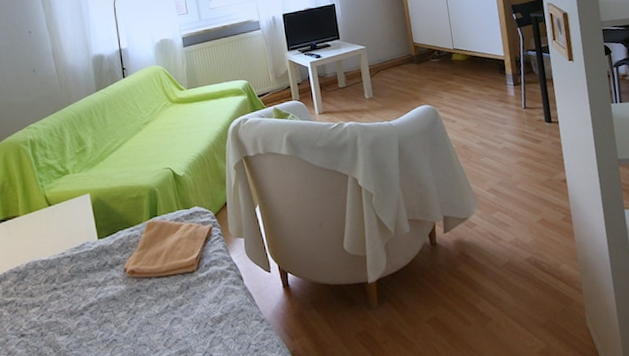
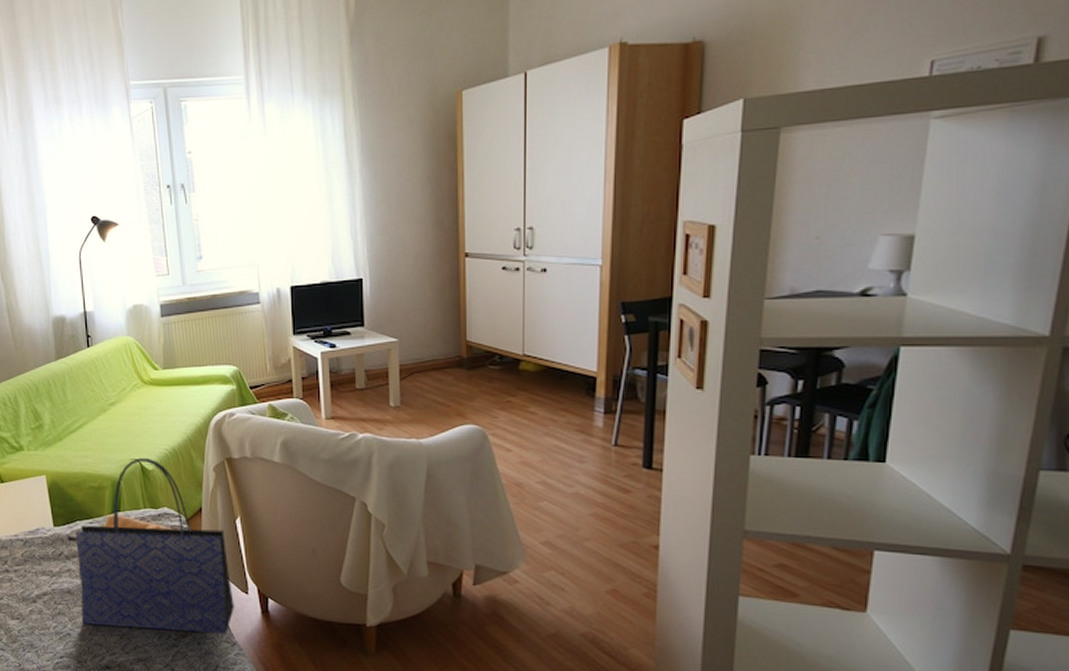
tote bag: none [111,165,260,327] -> present [67,457,234,635]

